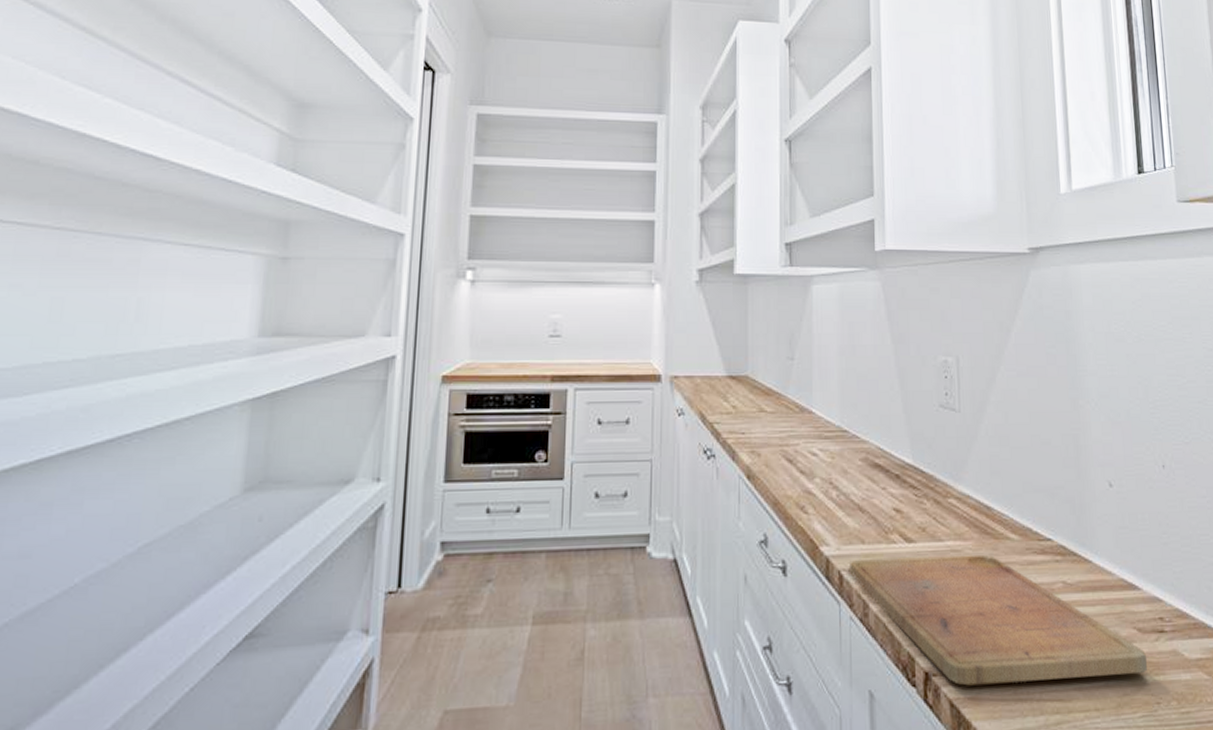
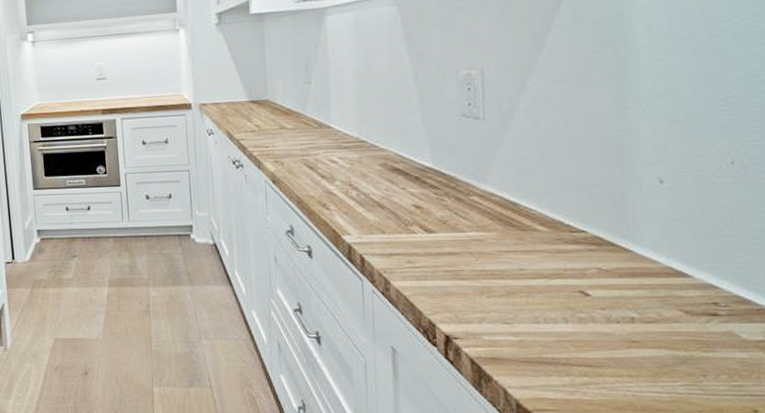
cutting board: present [850,554,1147,686] -> none [371,243,693,350]

